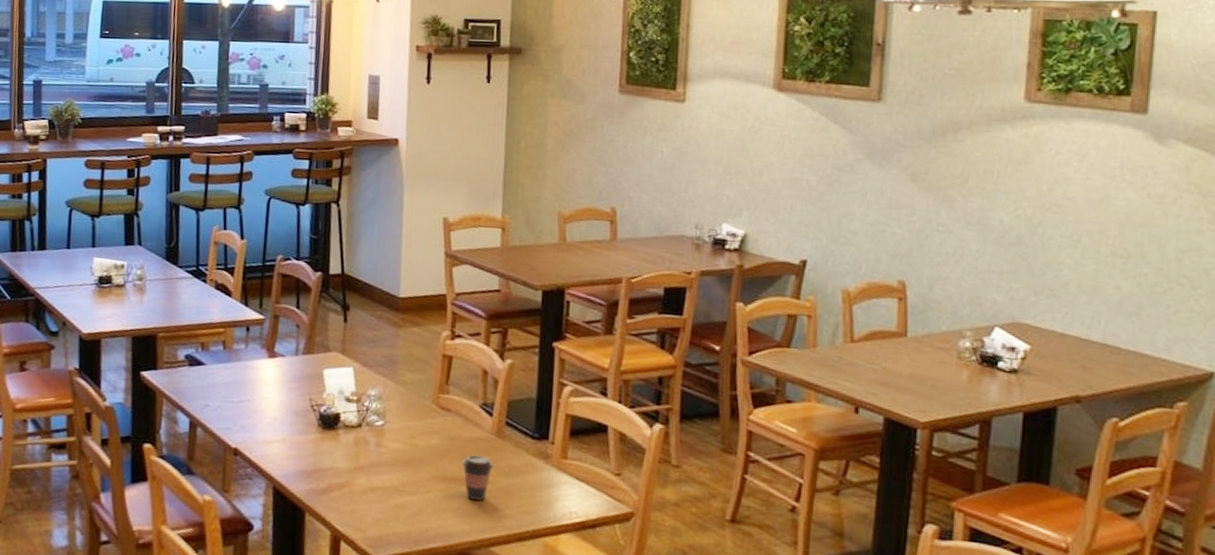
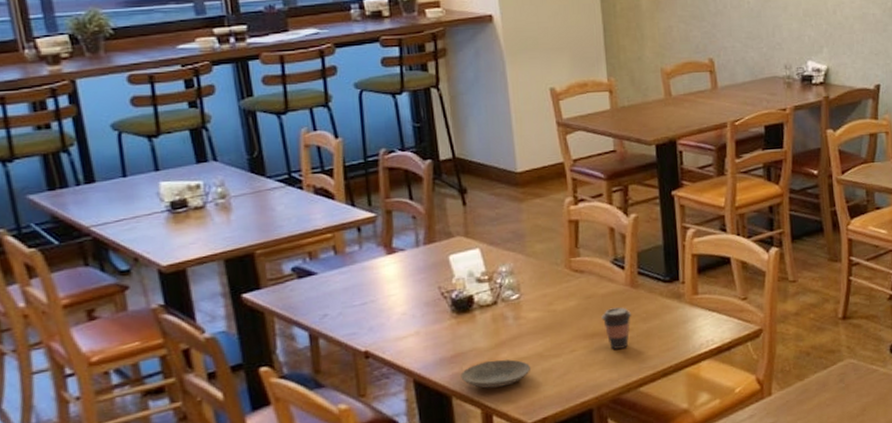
plate: none [316,483,385,513] -> present [460,359,531,389]

